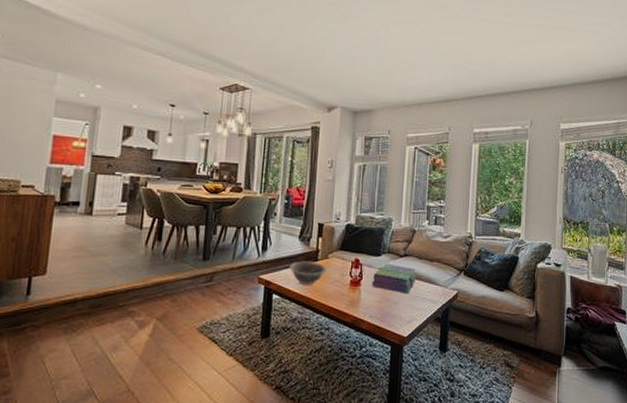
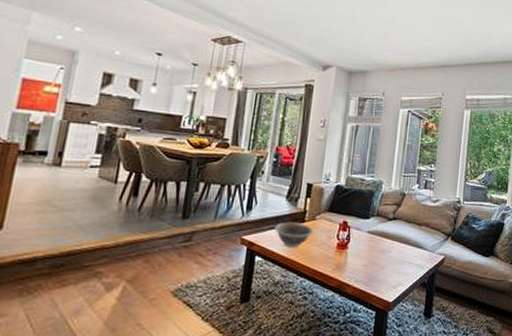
stack of books: present [371,263,417,294] -> none [359,226,405,258]

